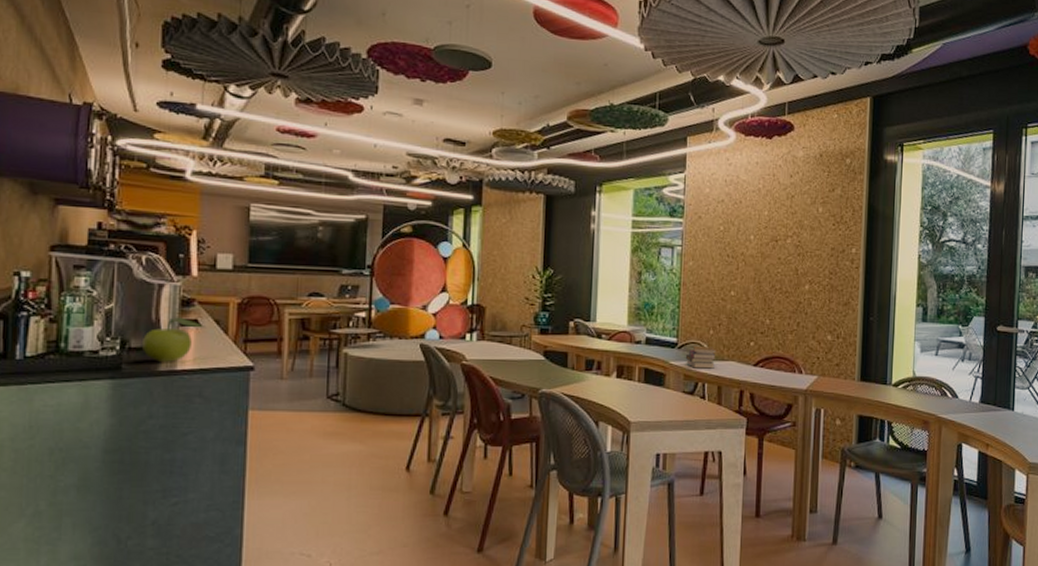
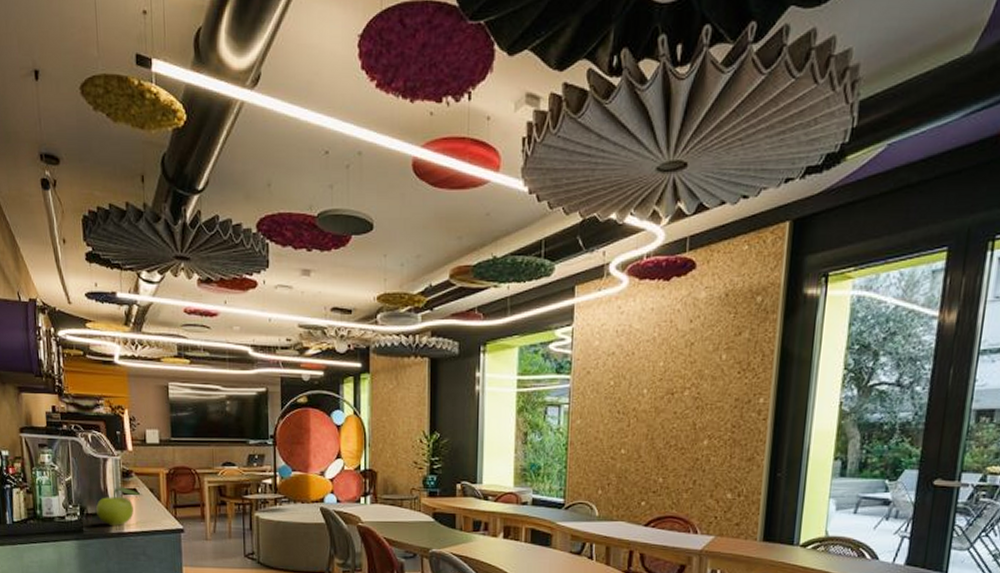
books: present [685,346,715,369] -> none [572,507,604,529]

